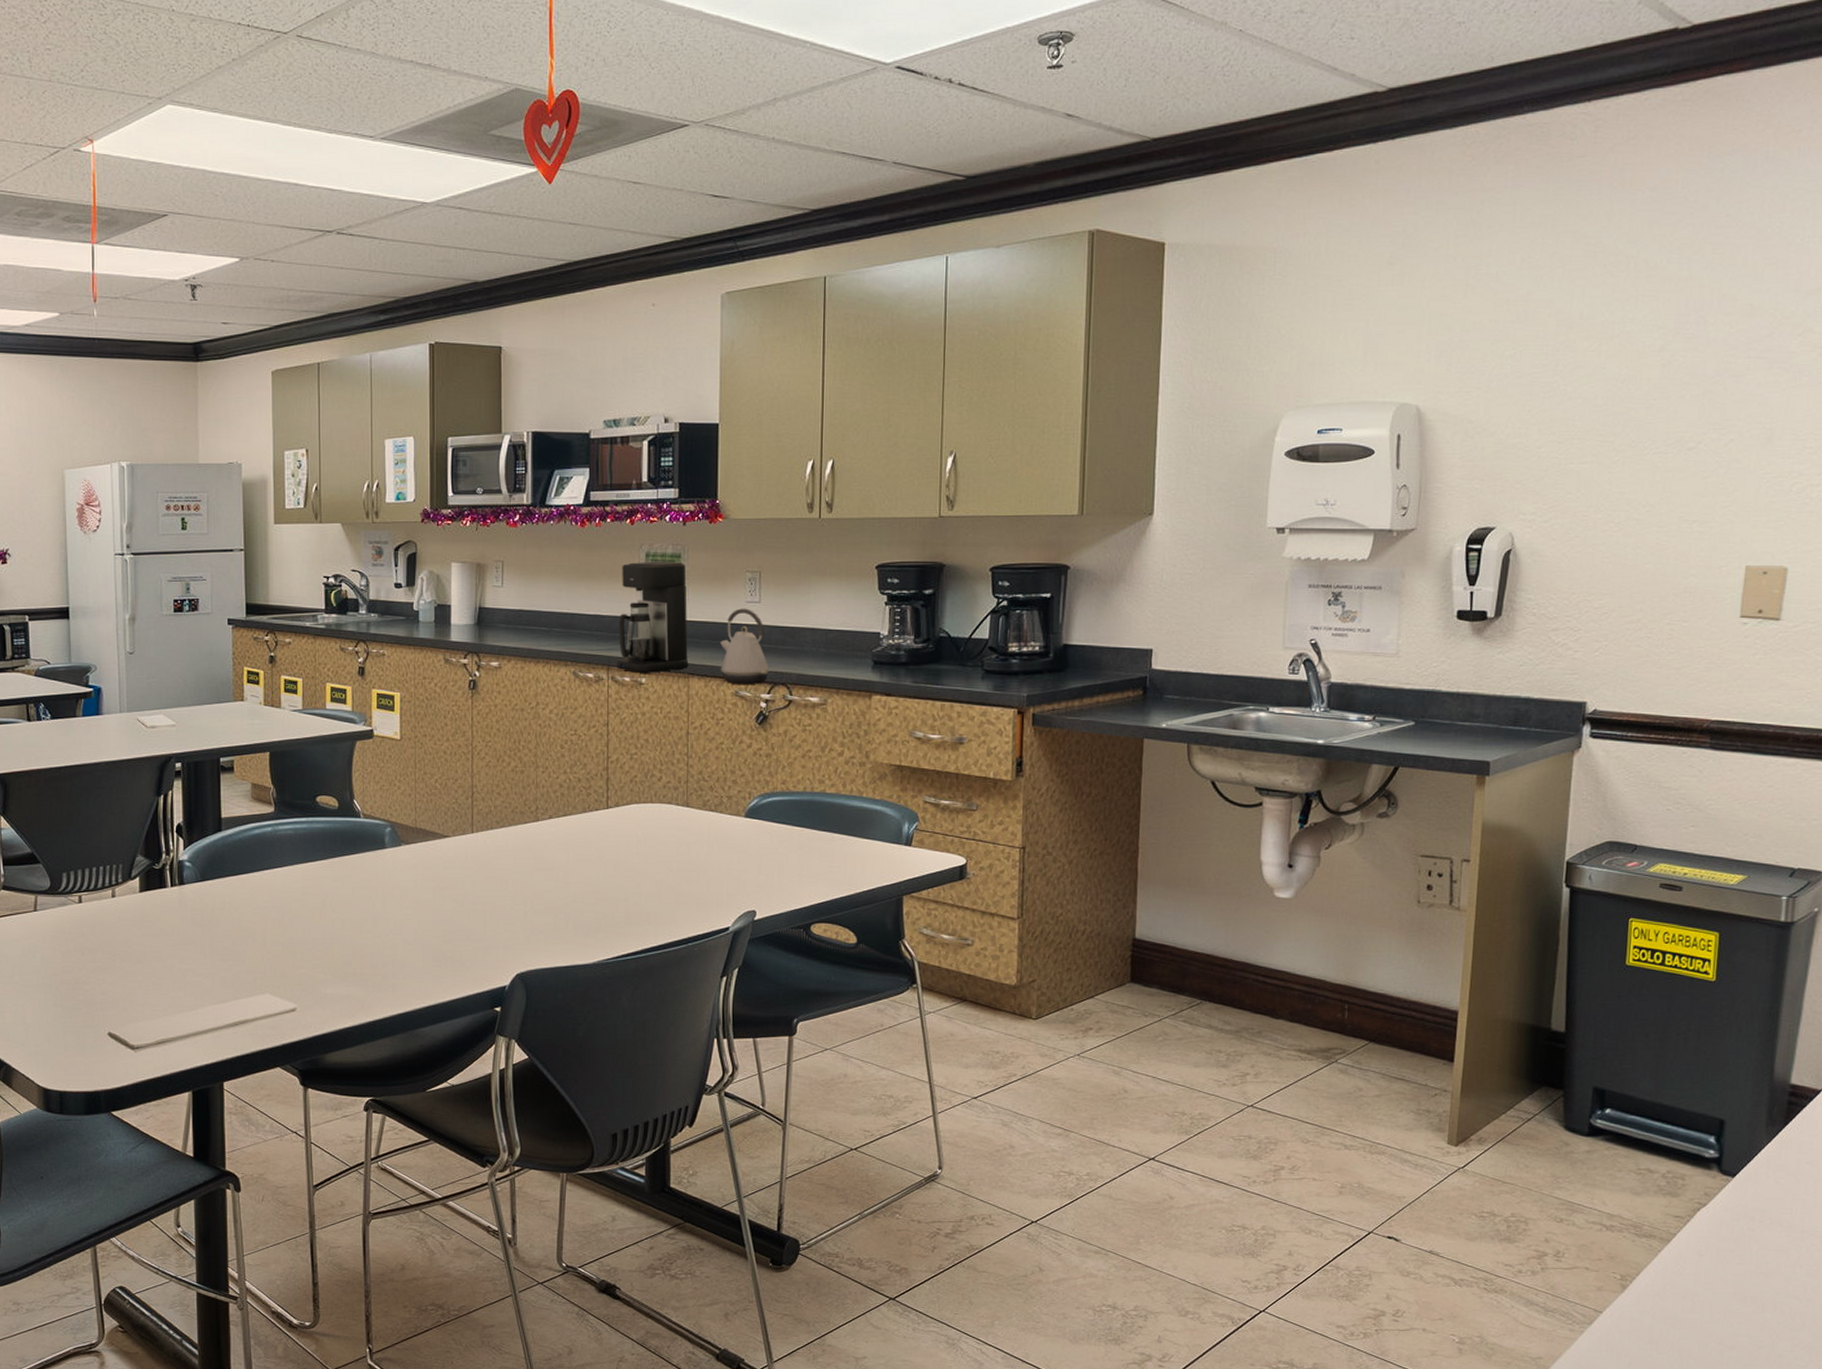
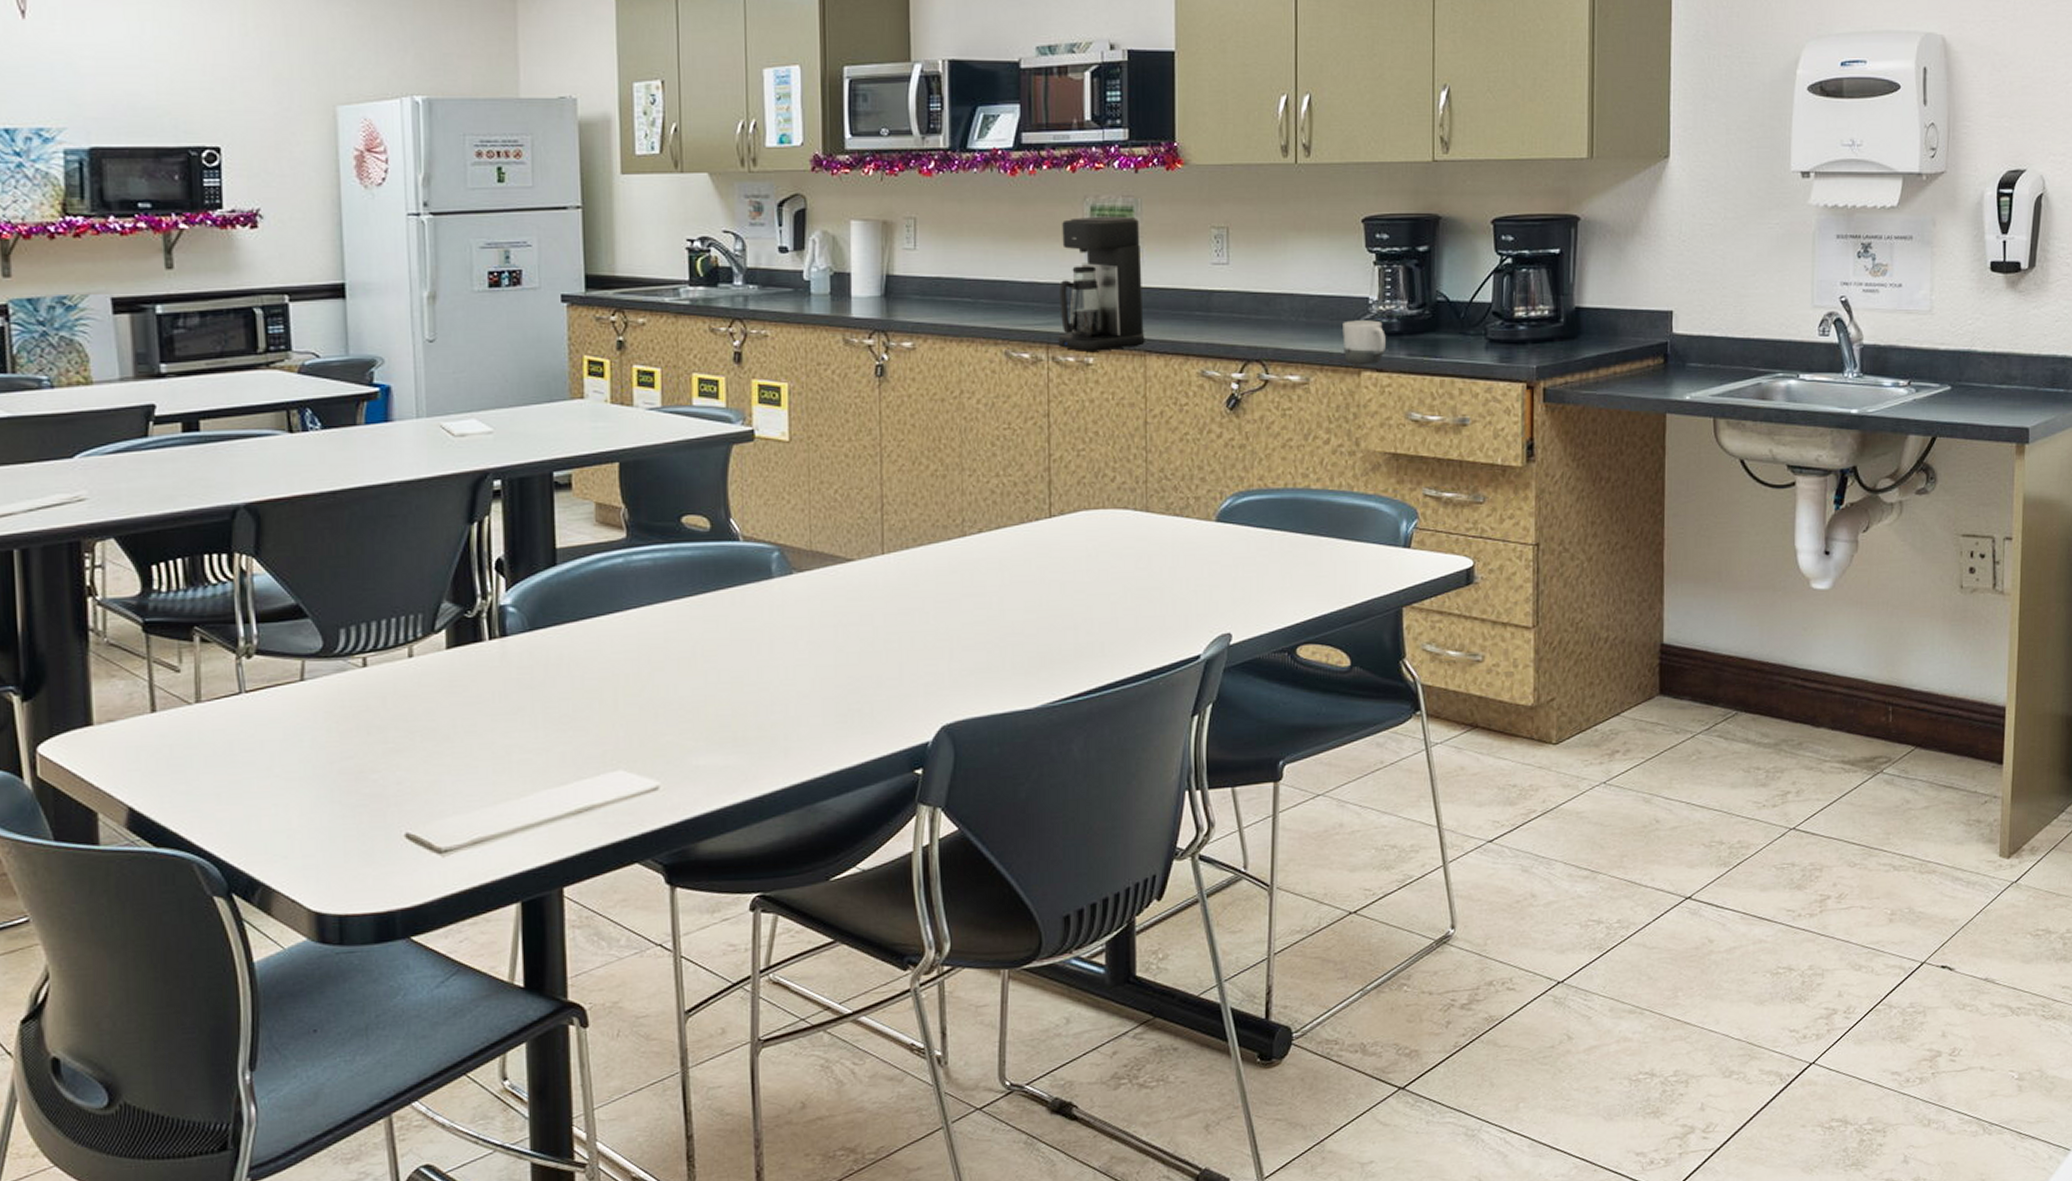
kettle: present [720,608,769,684] -> none [1182,271,1240,362]
mug: none [856,652,894,689] -> present [1342,320,1386,364]

